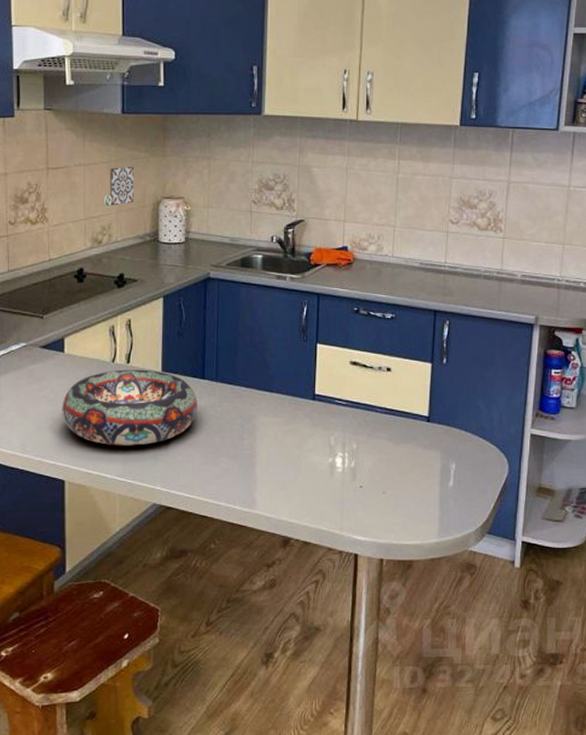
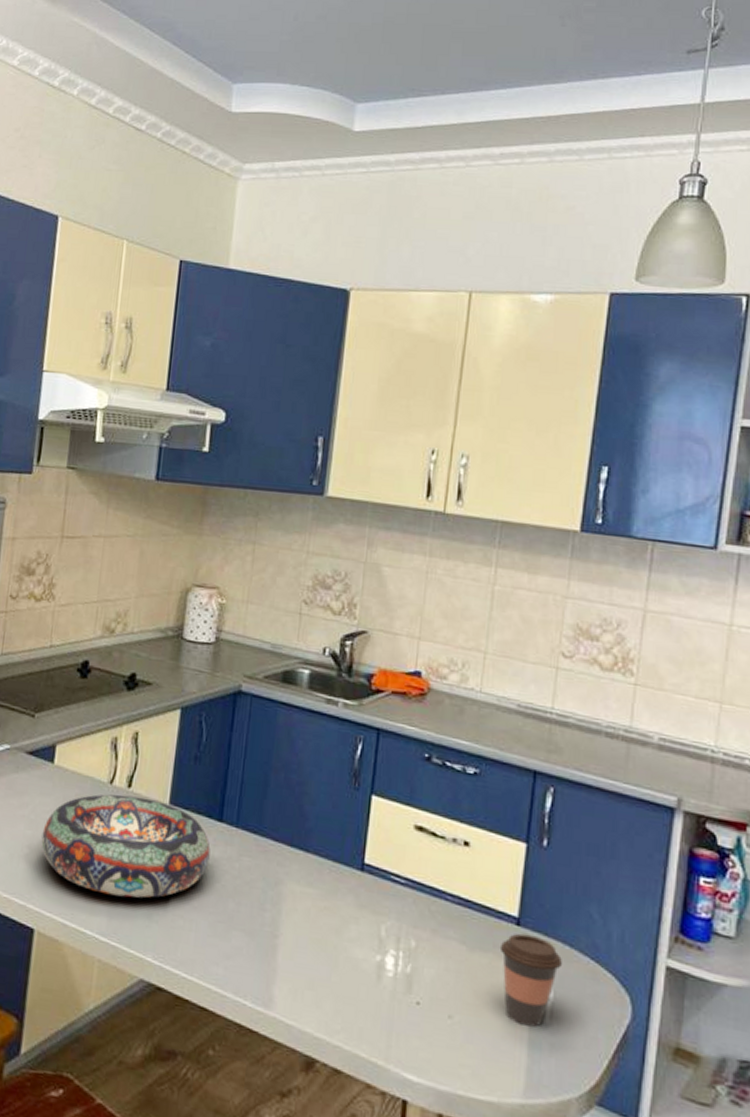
decorative tile: present [104,166,134,206] -> none [123,542,162,589]
coffee cup: none [416,427,461,490] -> present [499,933,563,1027]

